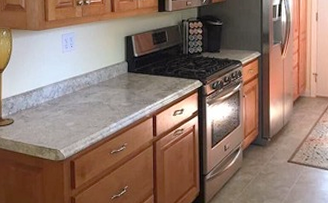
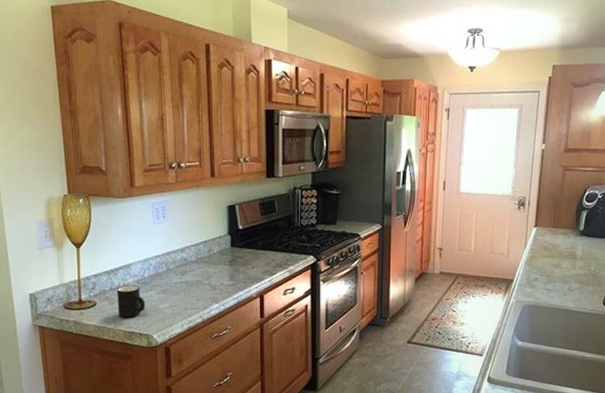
mug: none [31,106,55,134] -> present [117,286,146,318]

